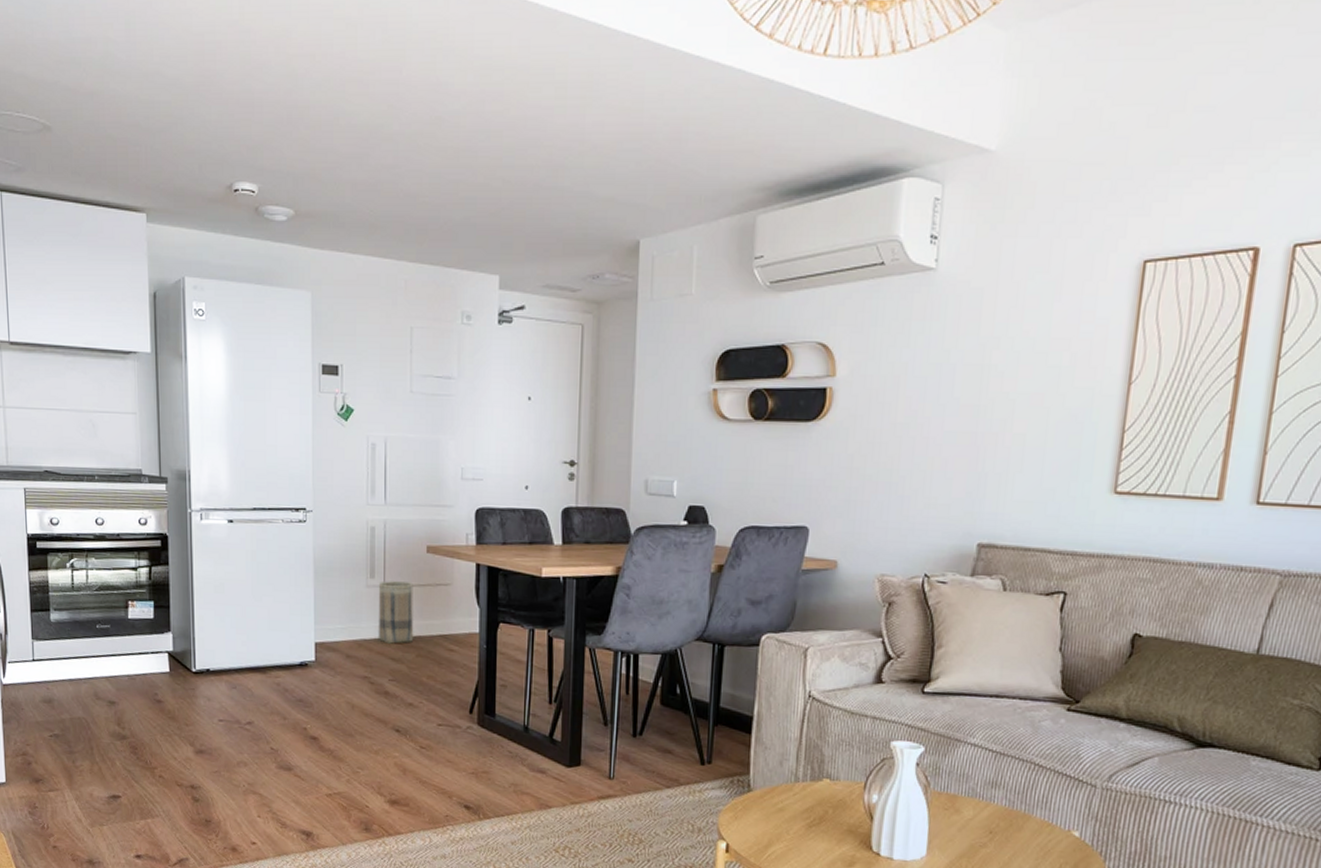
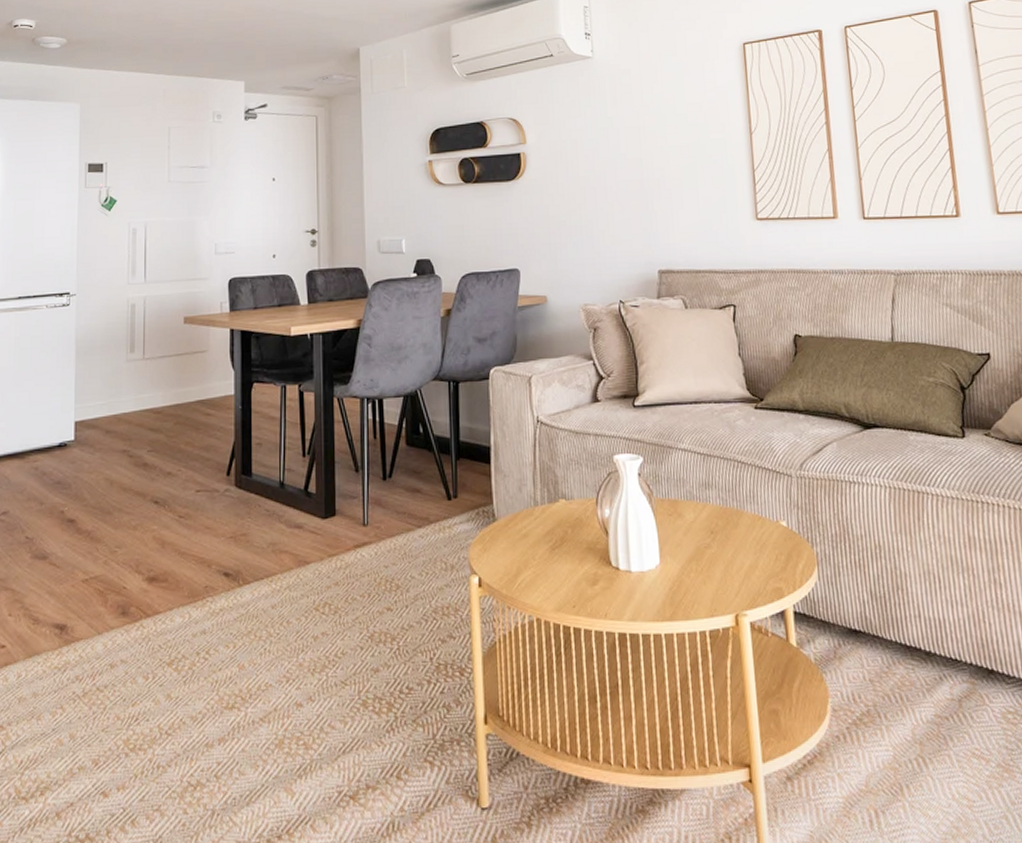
basket: present [378,581,414,644] -> none [137,353,172,415]

